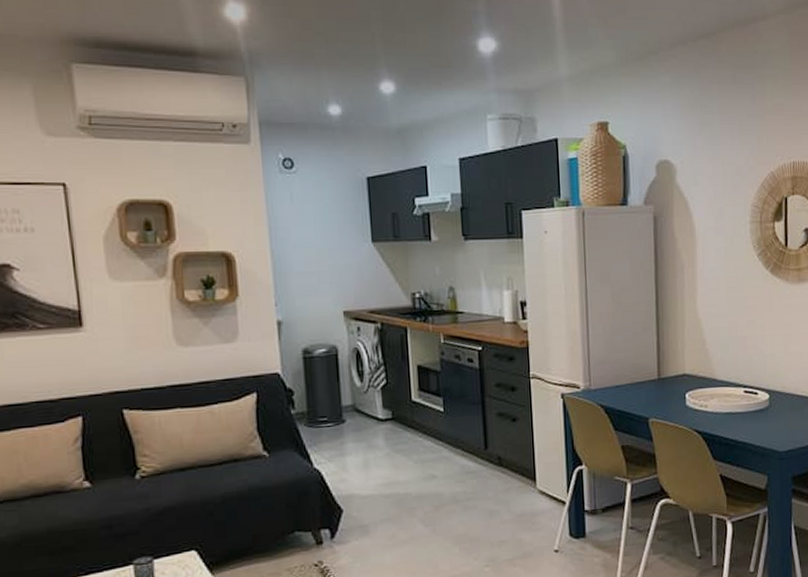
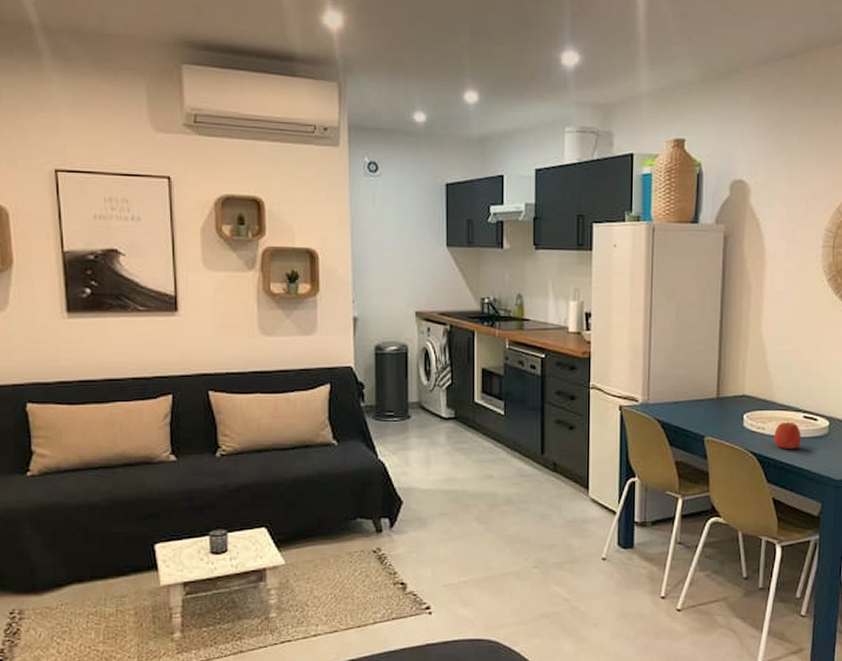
apple: none [716,397,744,425] -> present [774,422,801,449]

